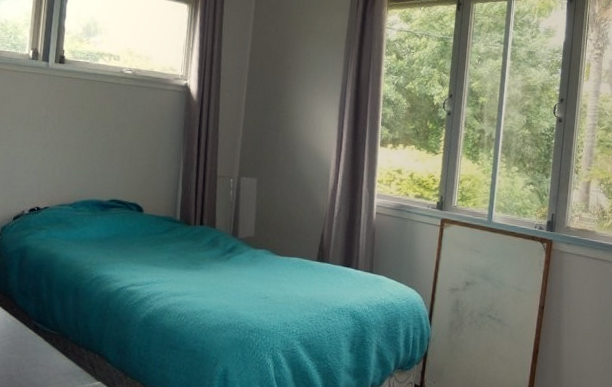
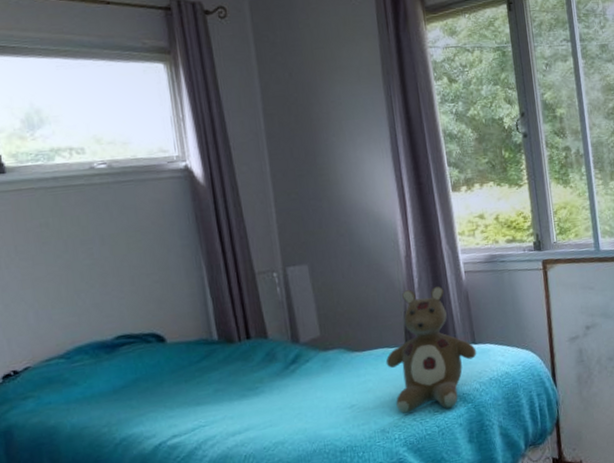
stuffed bear: none [299,216,372,320] -> present [385,286,477,414]

